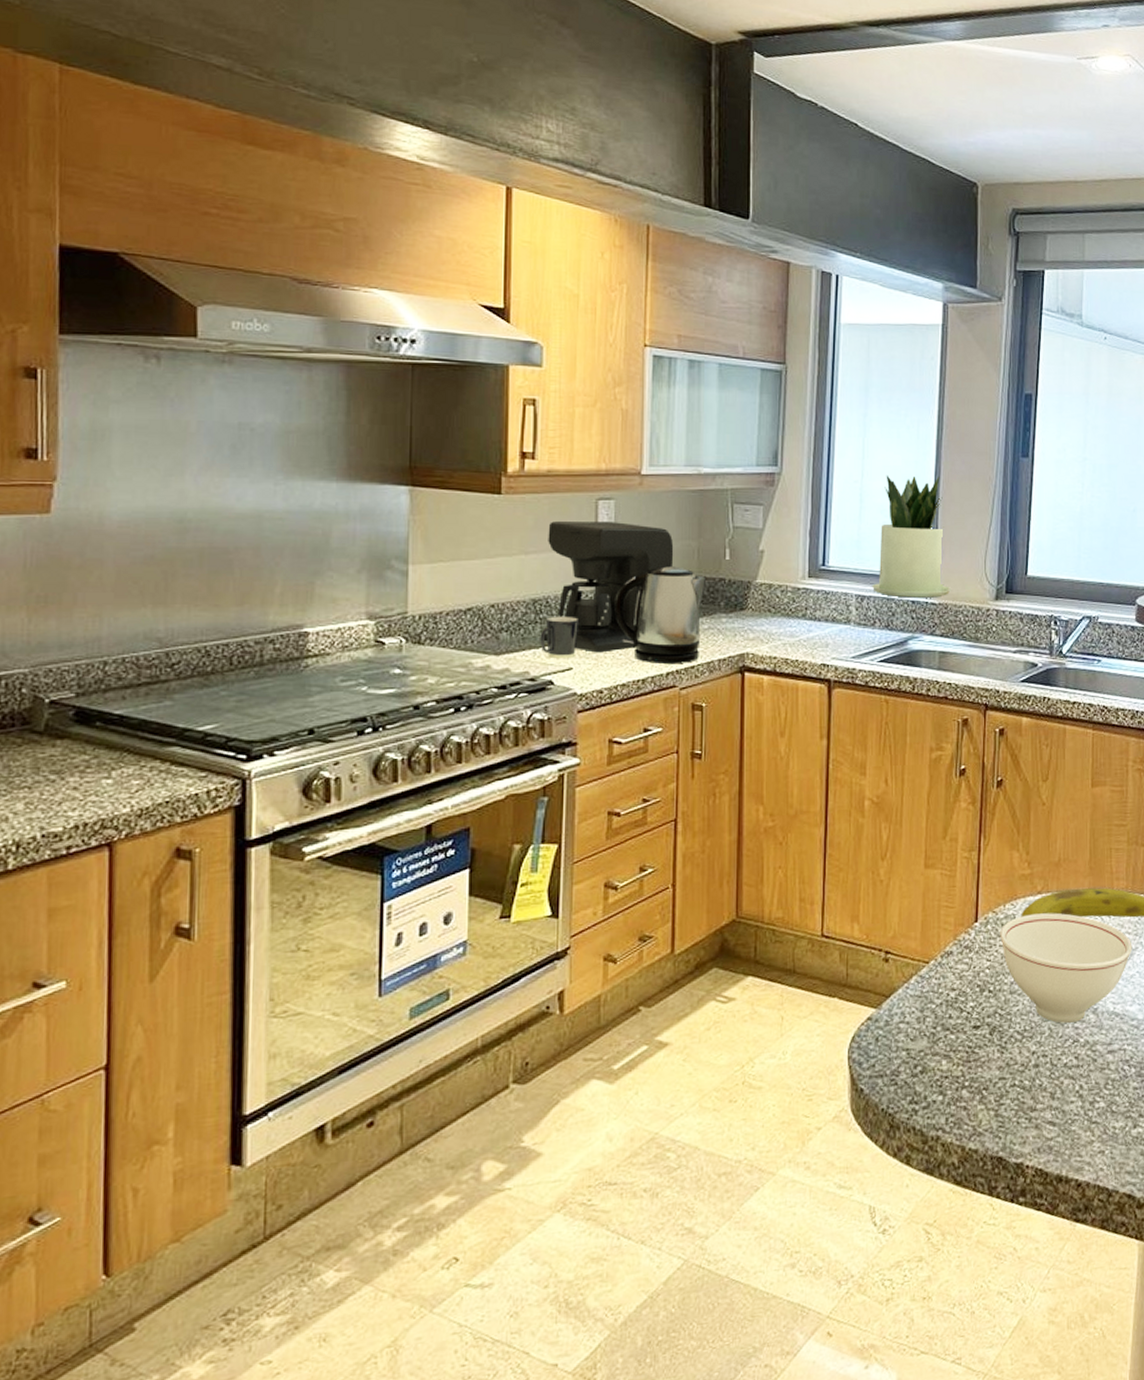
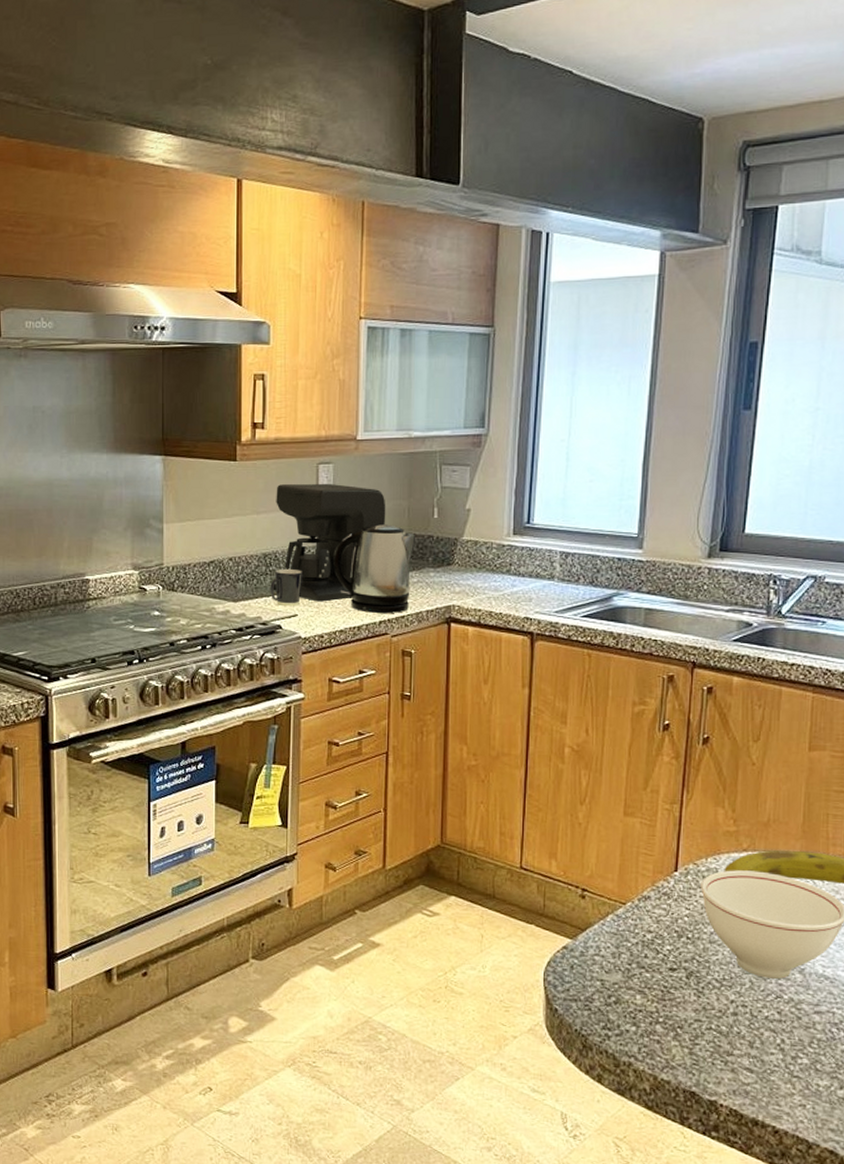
planter: present [871,475,951,598] -> none [576,433,660,555]

